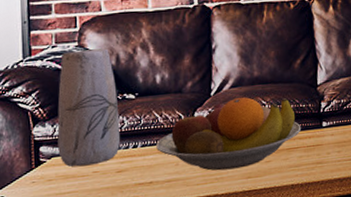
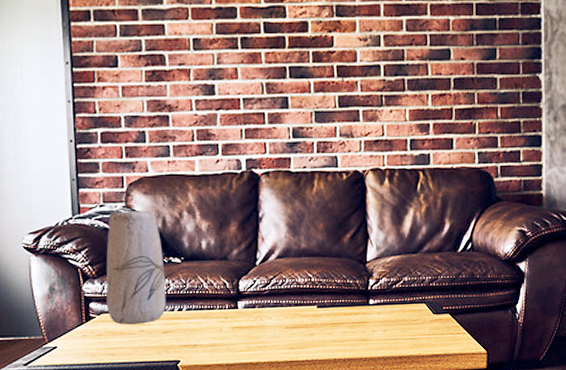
fruit bowl: present [156,97,302,171] -> none [201,269,348,340]

